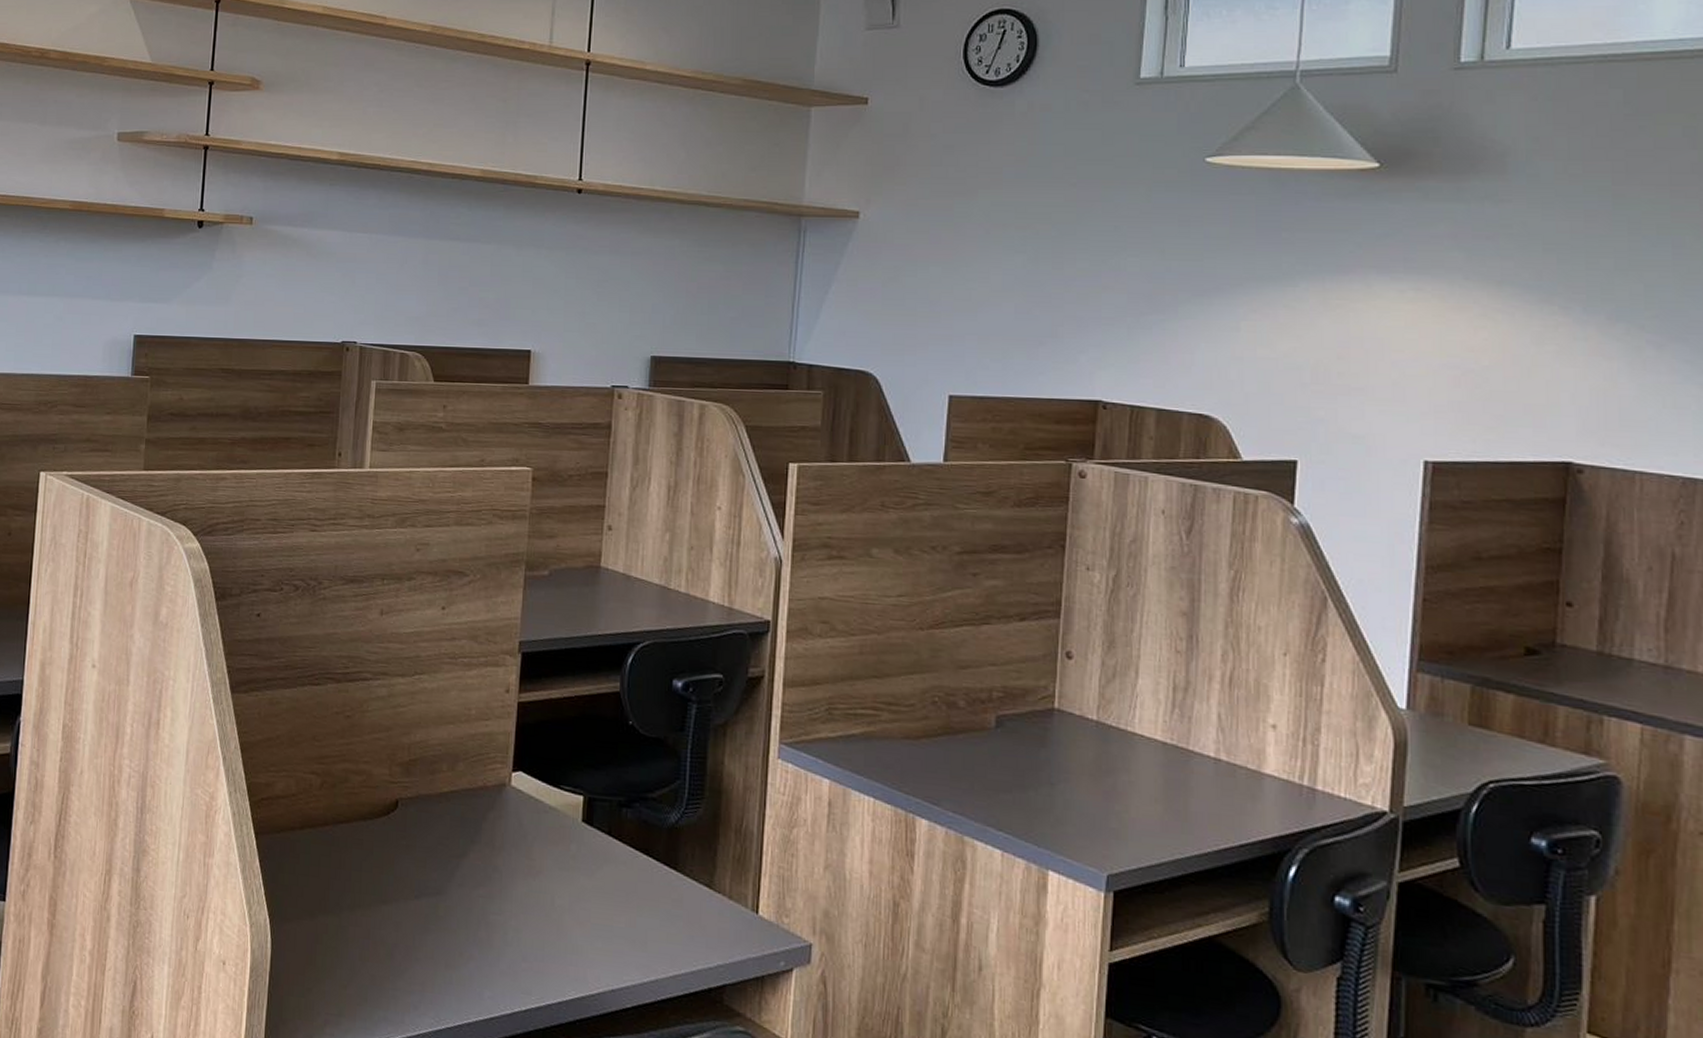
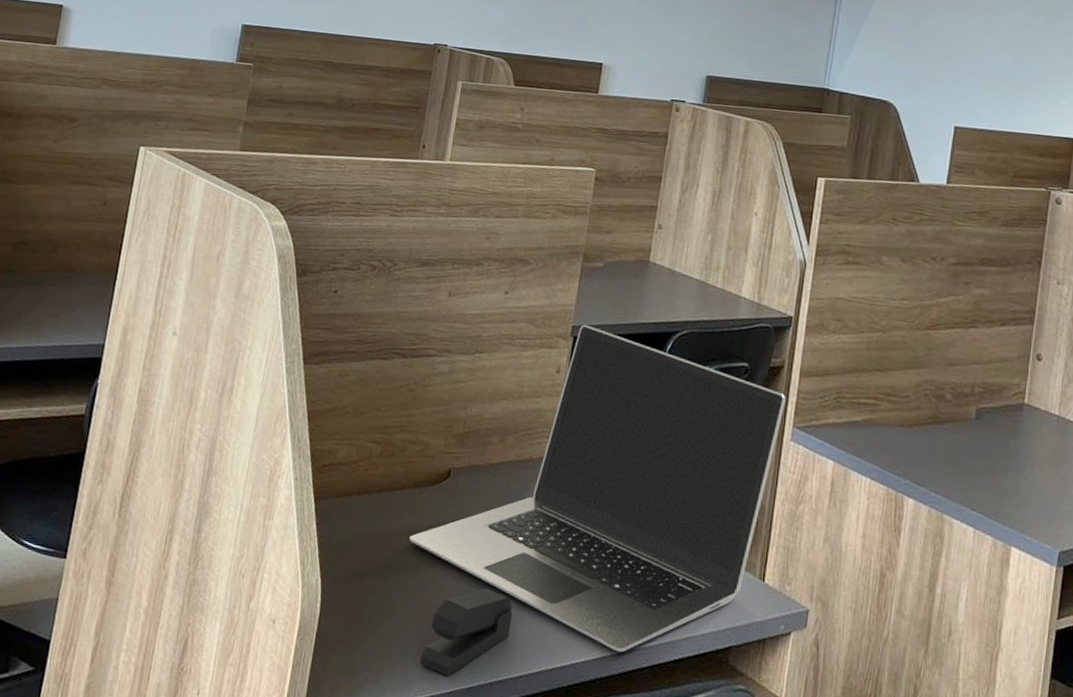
laptop: none [359,639,769,992] -> present [409,324,786,653]
stapler: none [382,924,478,1018] -> present [420,587,513,676]

